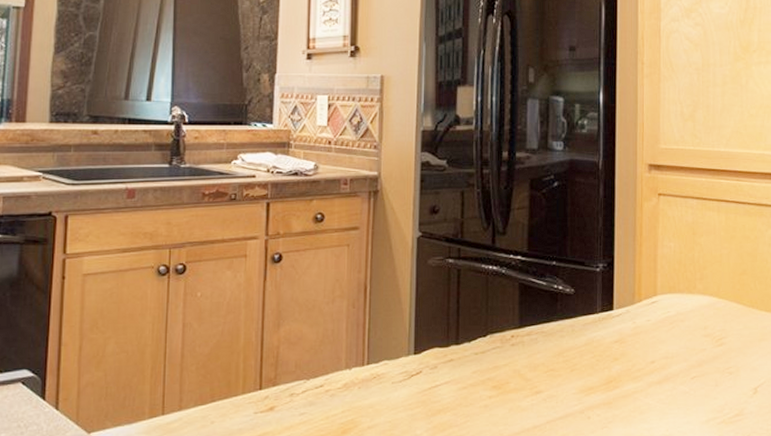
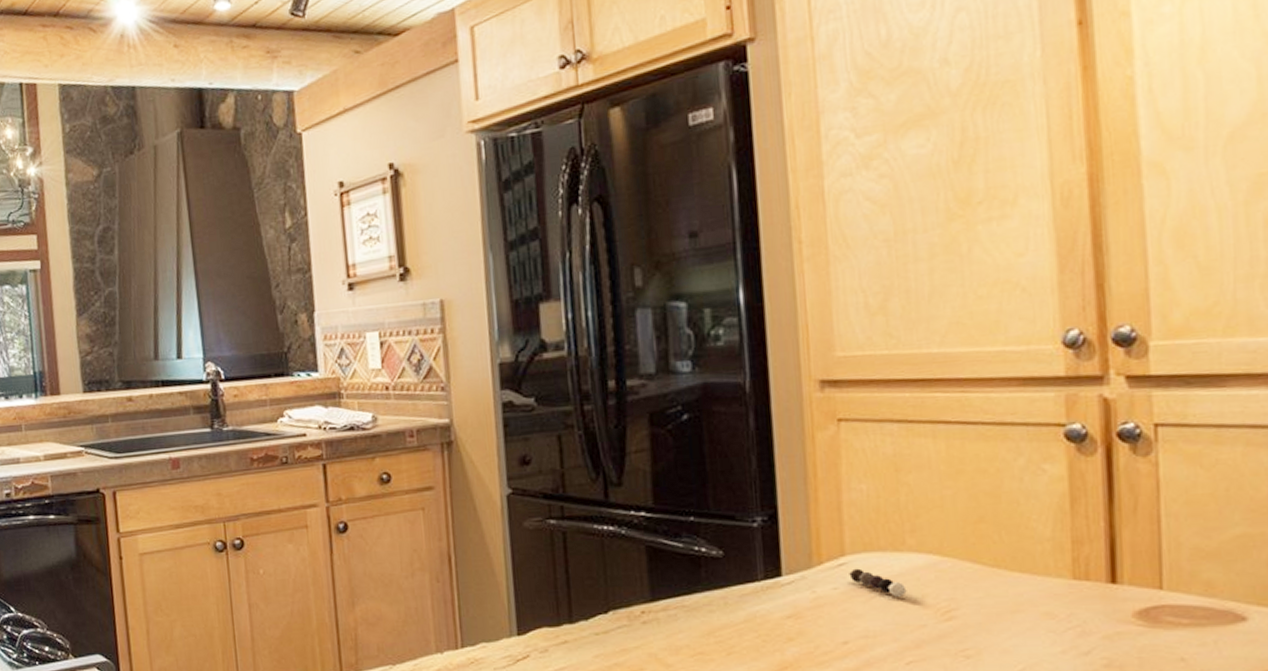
pepper shaker: none [658,305,695,328] -> present [849,568,907,597]

